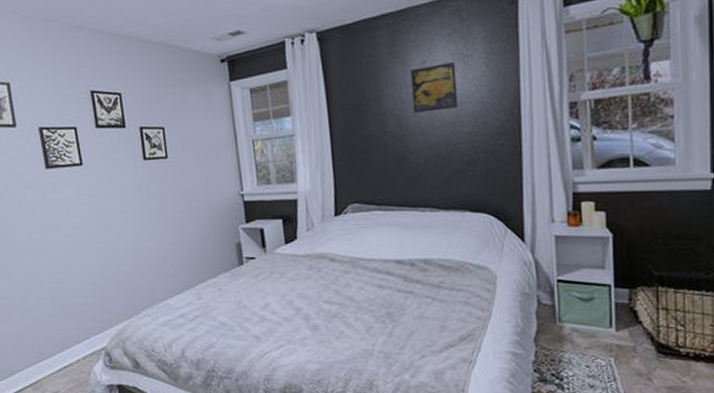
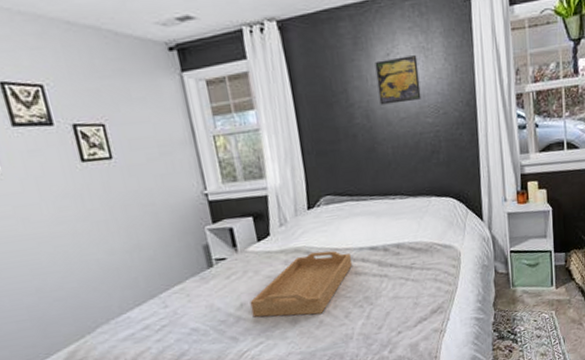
serving tray: none [274,259,377,324] -> present [250,251,353,318]

